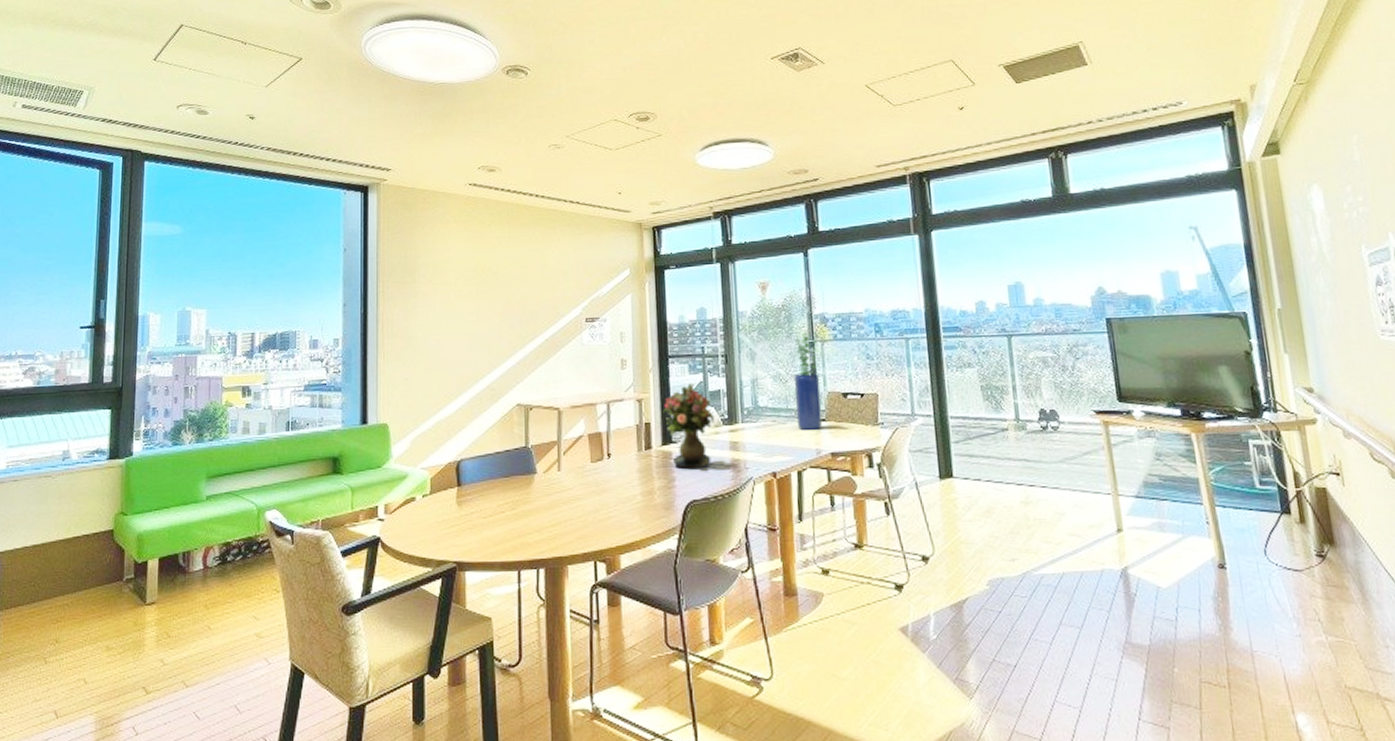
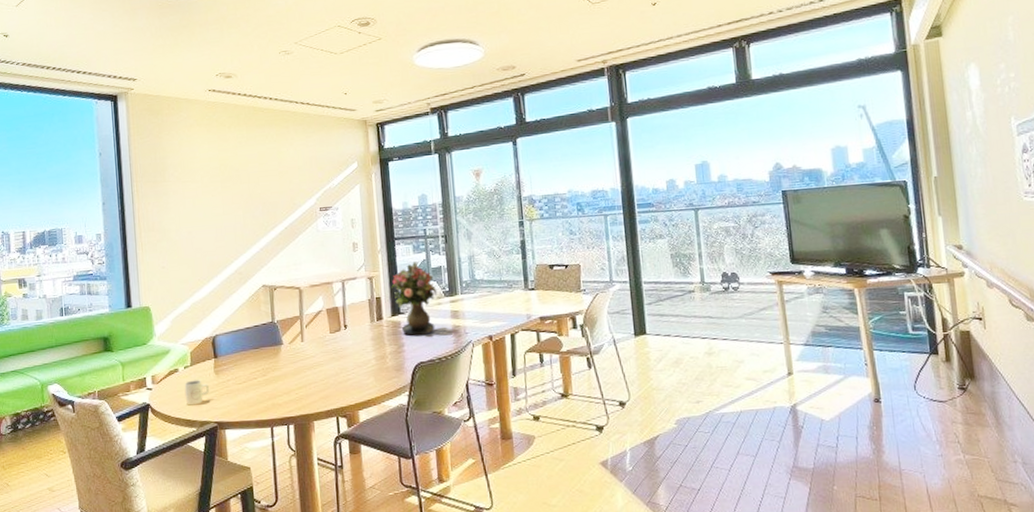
mug: none [421,511,449,541] -> present [184,380,209,406]
vase: present [794,328,822,430] -> none [506,209,531,298]

